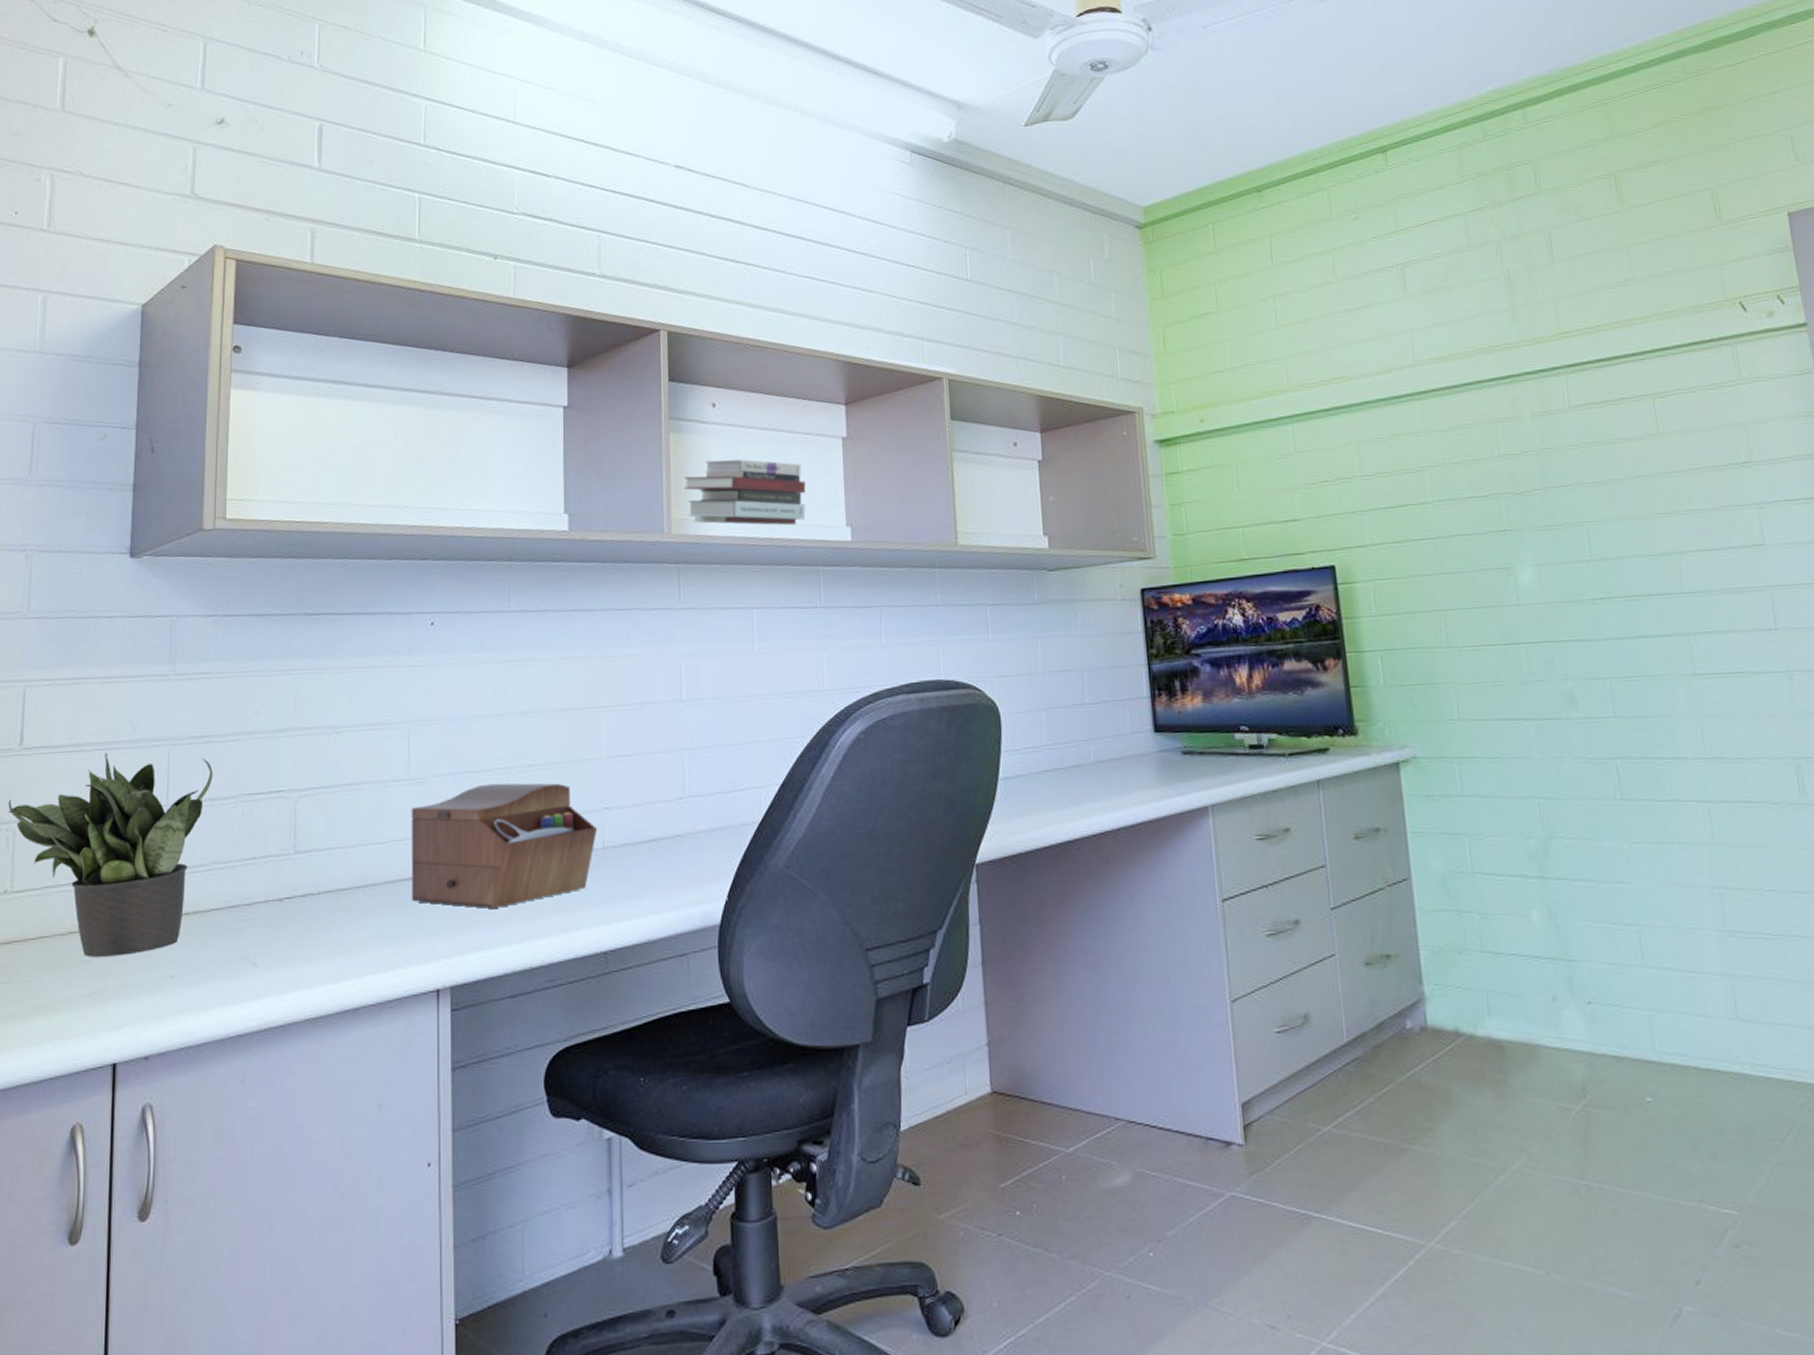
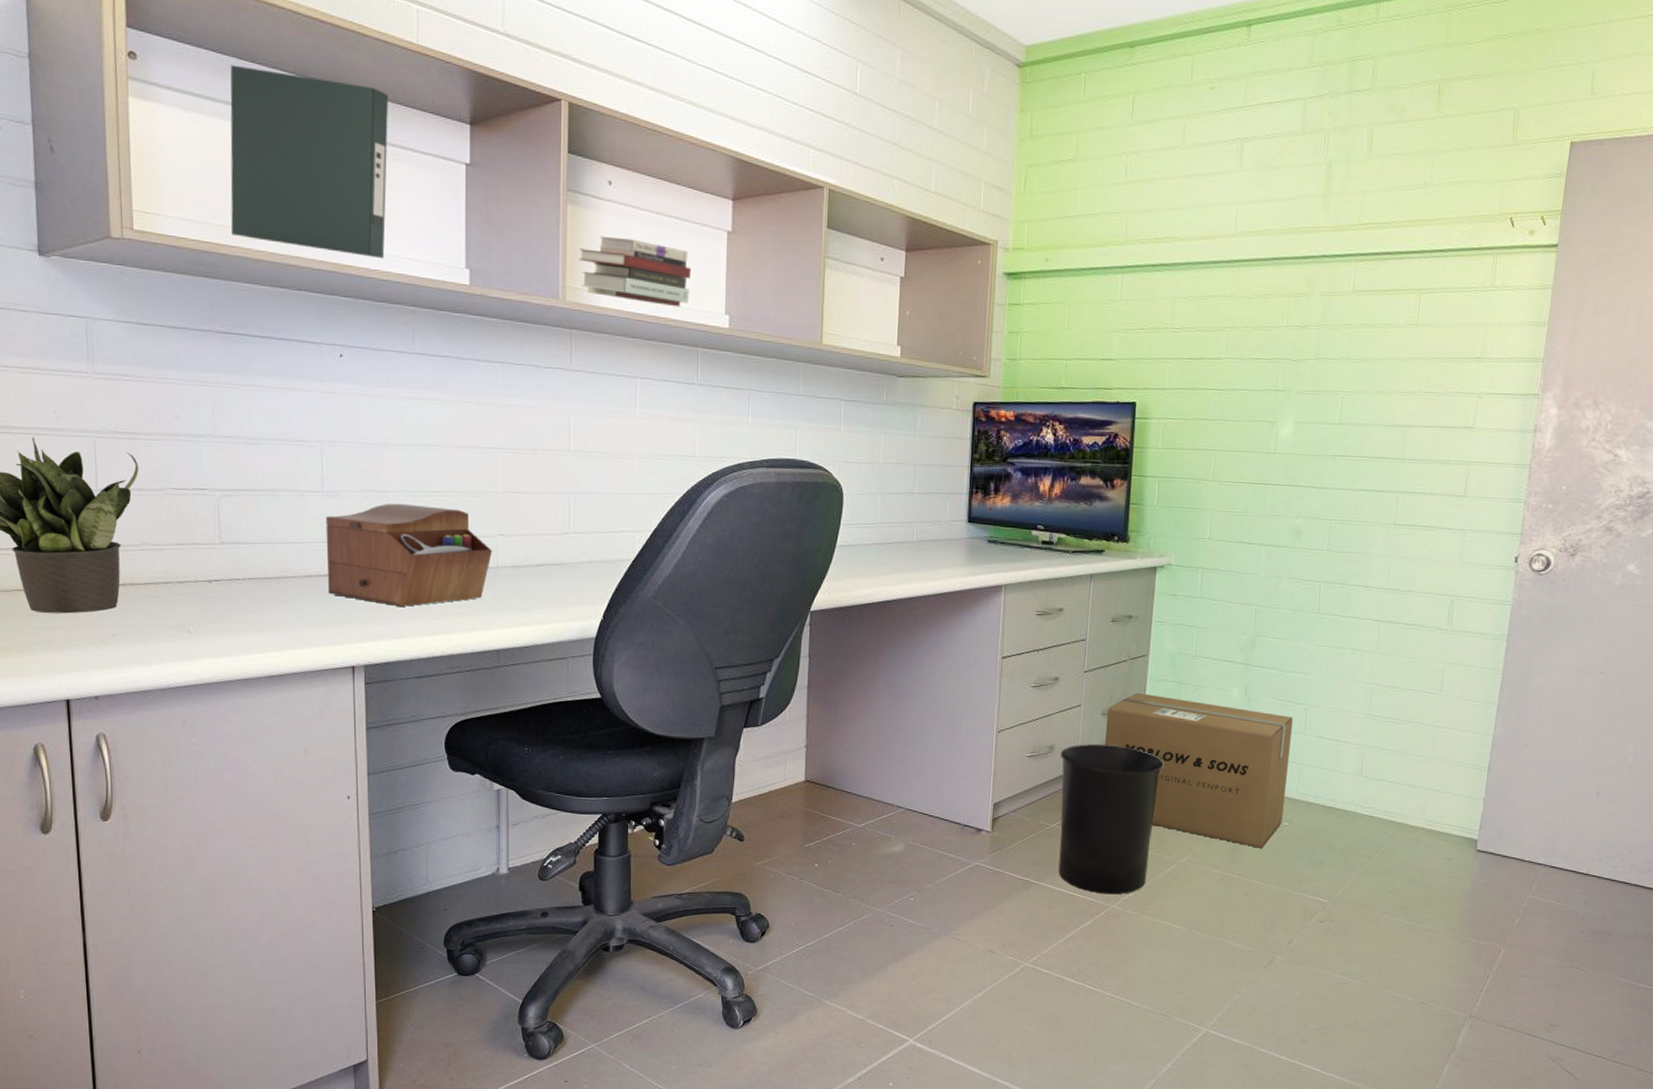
binder: none [324,343,486,516] -> present [230,64,389,259]
waste bin: none [1318,1005,1471,1226] -> present [1058,744,1164,895]
box: none [1371,929,1643,1139] -> present [1105,692,1293,848]

